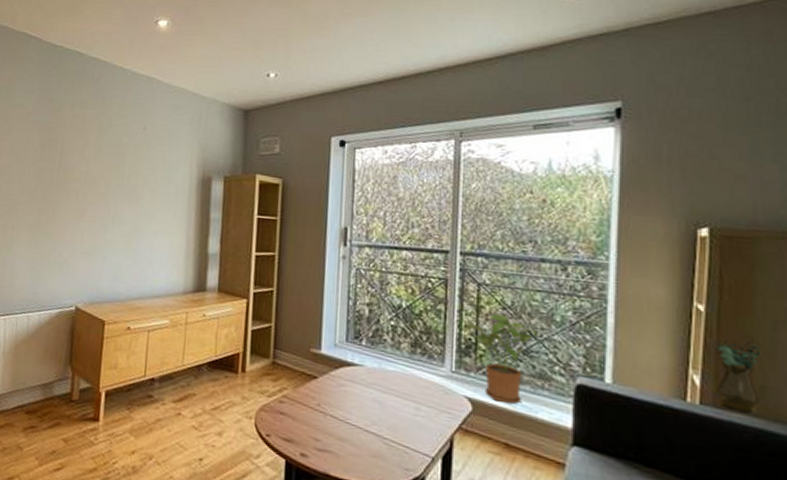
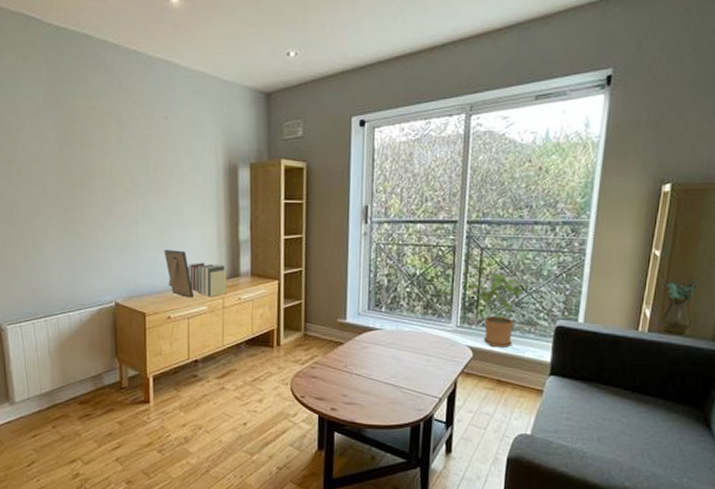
picture frame: none [130,256,157,310] -> present [164,249,195,298]
books: none [152,272,193,311] -> present [187,262,227,298]

